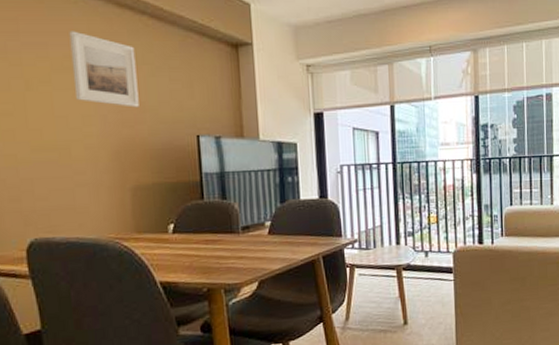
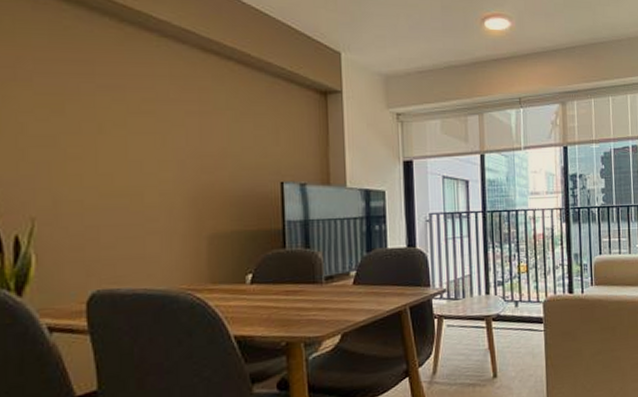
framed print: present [69,31,139,108] -> none [149,74,221,153]

